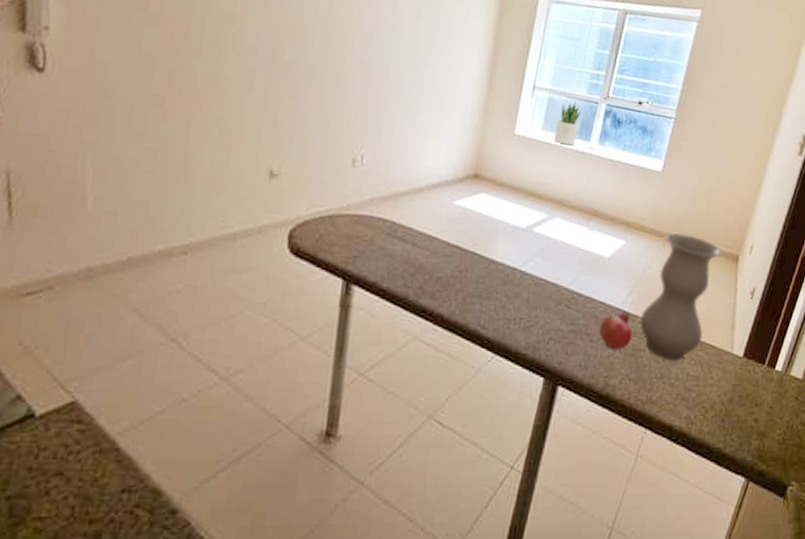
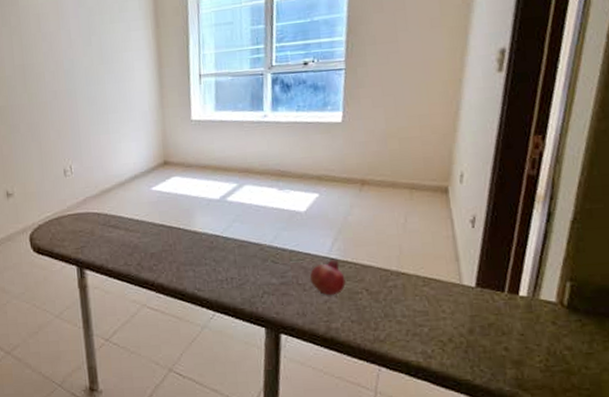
planter: present [554,101,582,146] -> none [227,78,250,120]
vase: present [640,233,722,361] -> none [350,175,428,300]

